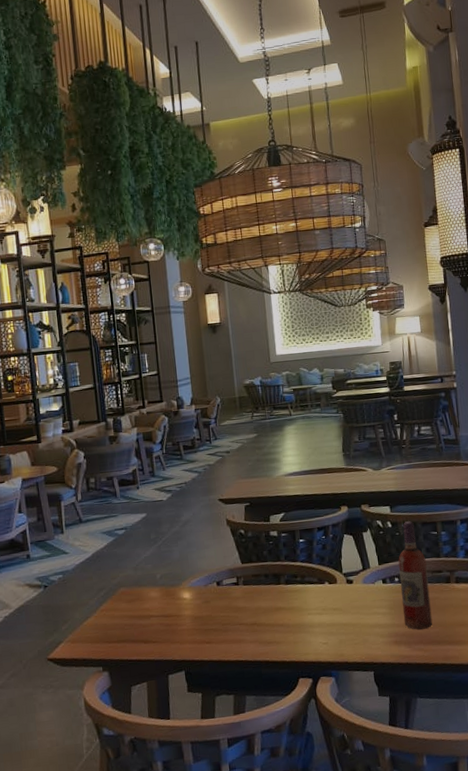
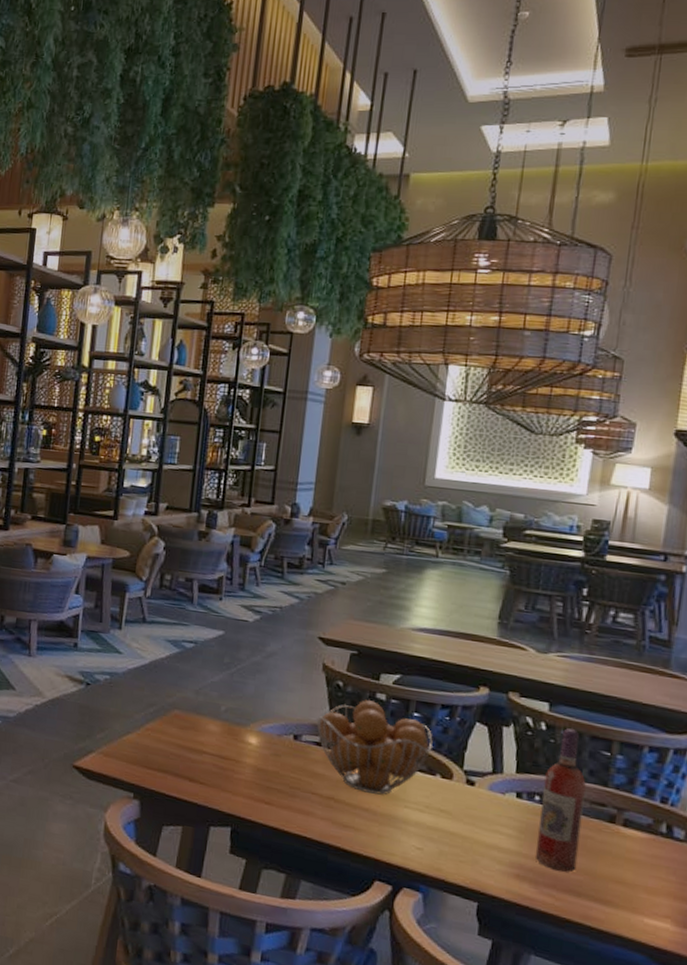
fruit basket: none [231,539,318,612] -> present [316,700,433,795]

